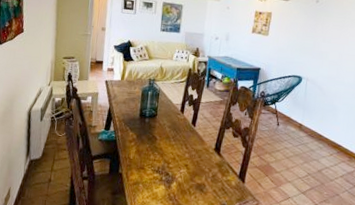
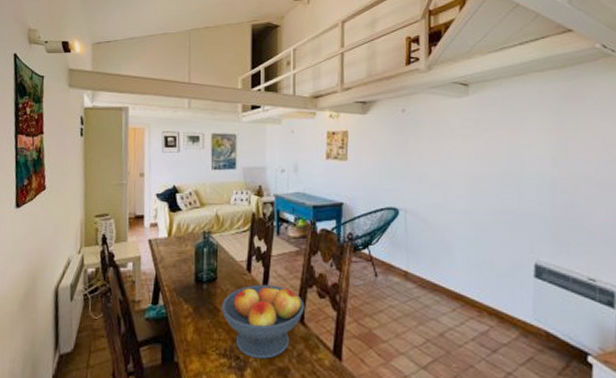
fruit bowl: none [158,122,222,177] -> present [222,284,304,359]

